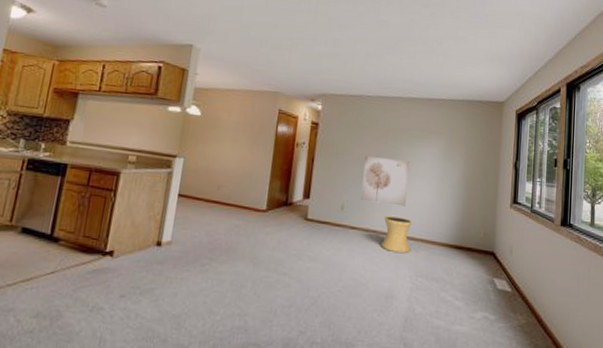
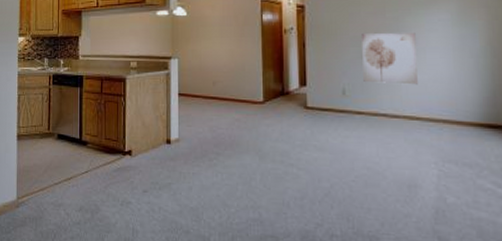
side table: present [381,215,412,254] -> none [394,95,432,138]

